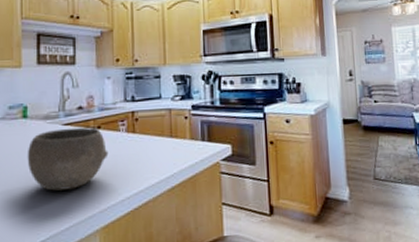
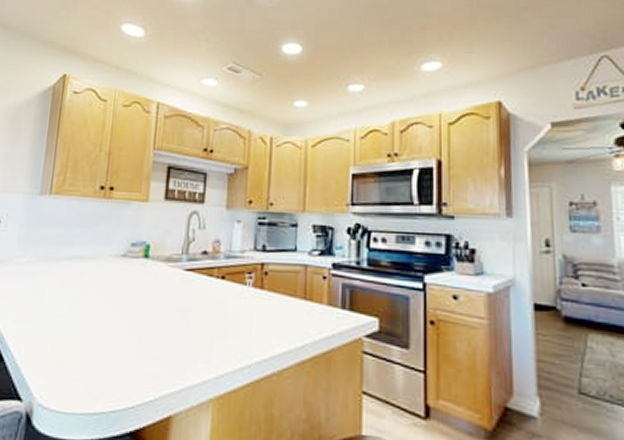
bowl: present [27,127,109,191] -> none [143,274,231,346]

